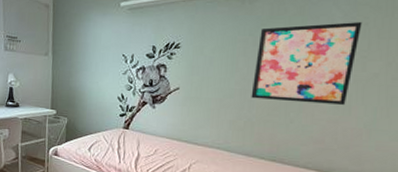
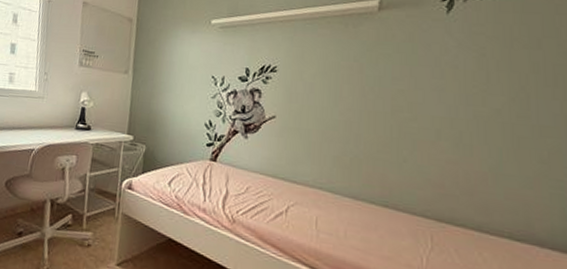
wall art: present [251,22,363,105] -> none [357,52,479,144]

